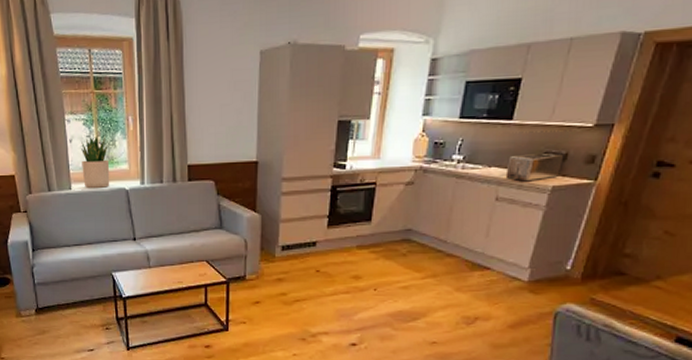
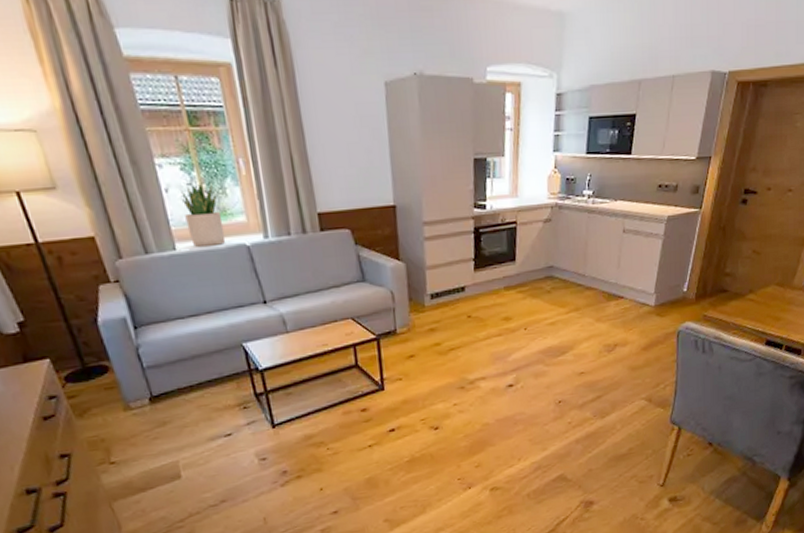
toaster: present [505,152,564,182] -> none [629,185,675,214]

